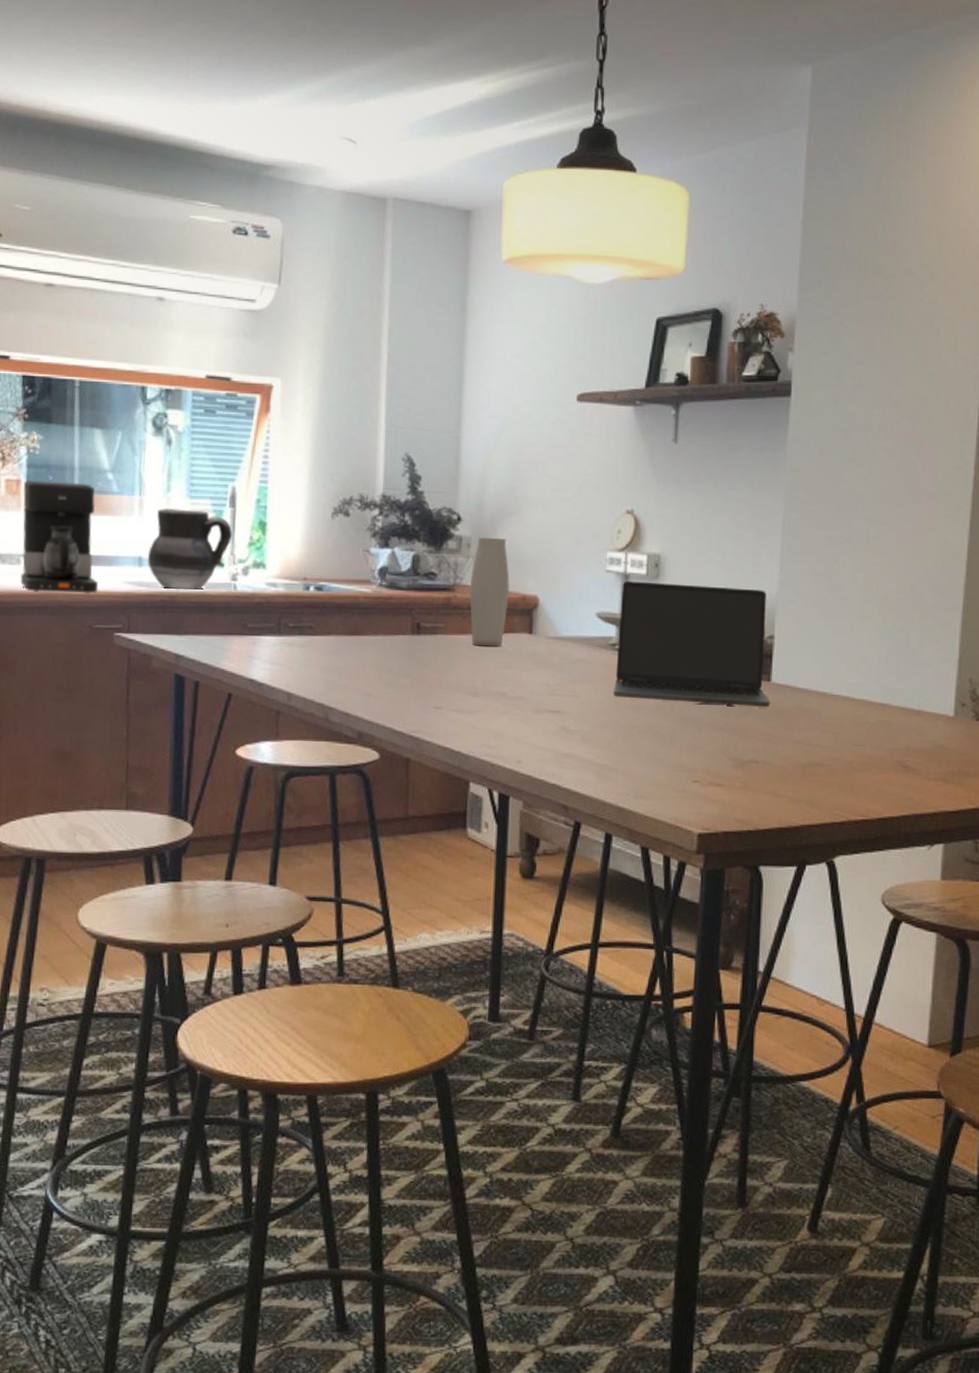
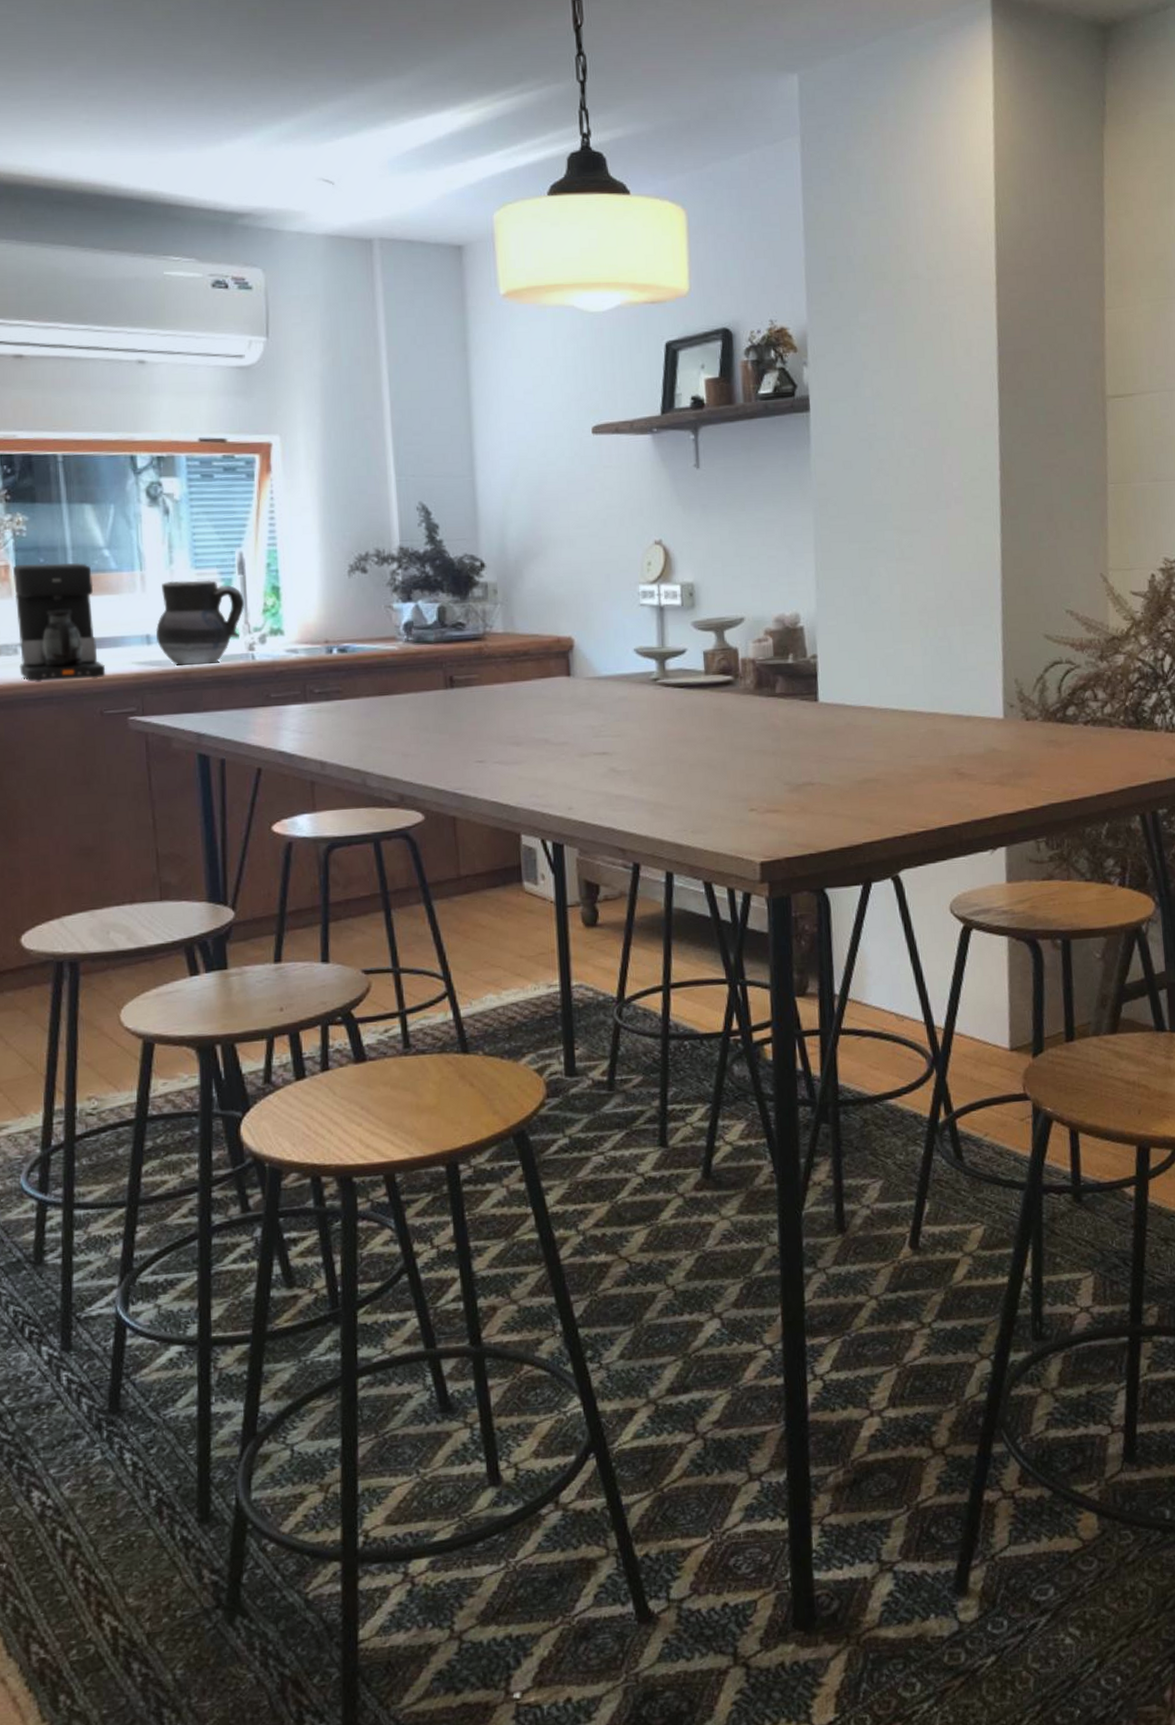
vase: present [470,537,510,647] -> none [501,581,543,694]
laptop: present [613,581,770,707] -> none [658,610,820,733]

